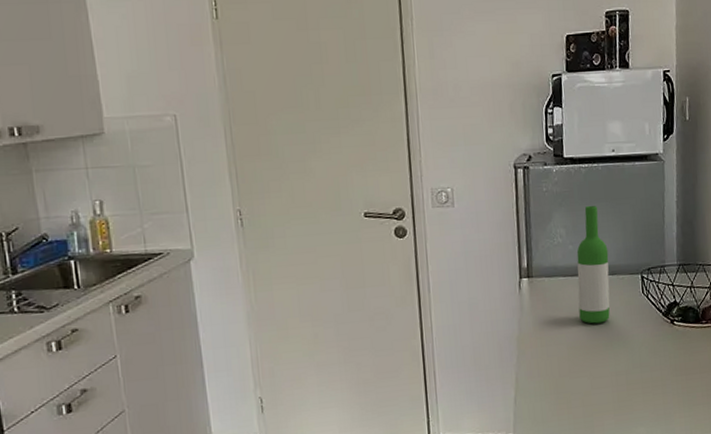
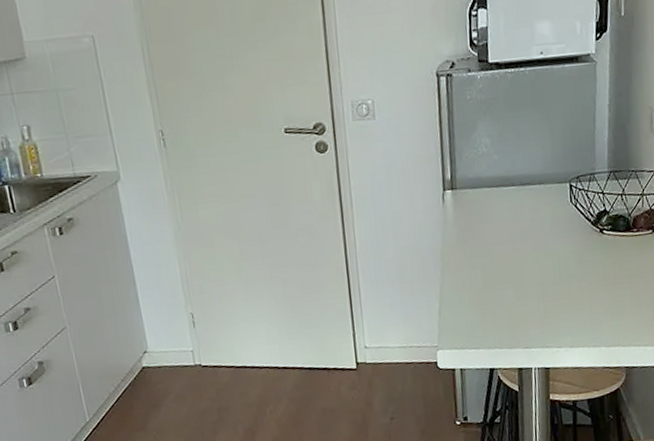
wine bottle: present [576,205,610,324] -> none [502,112,537,235]

